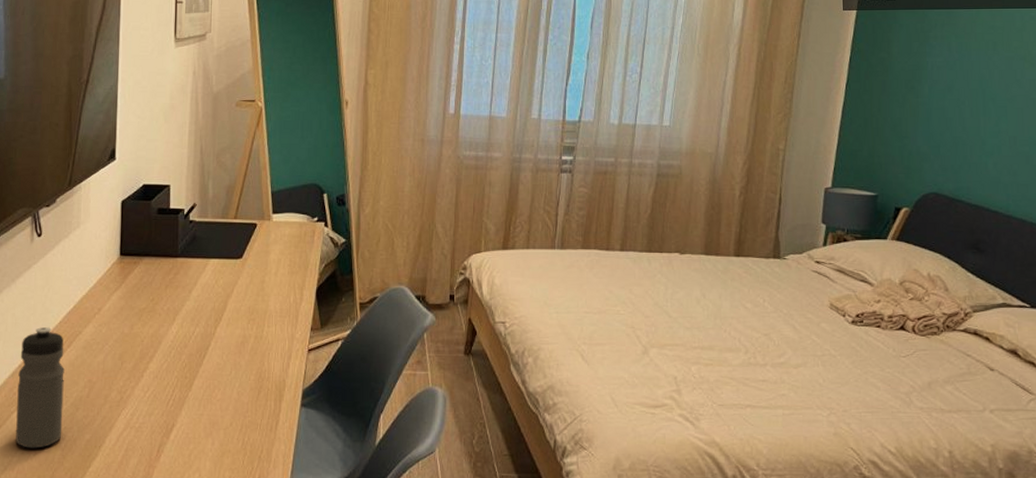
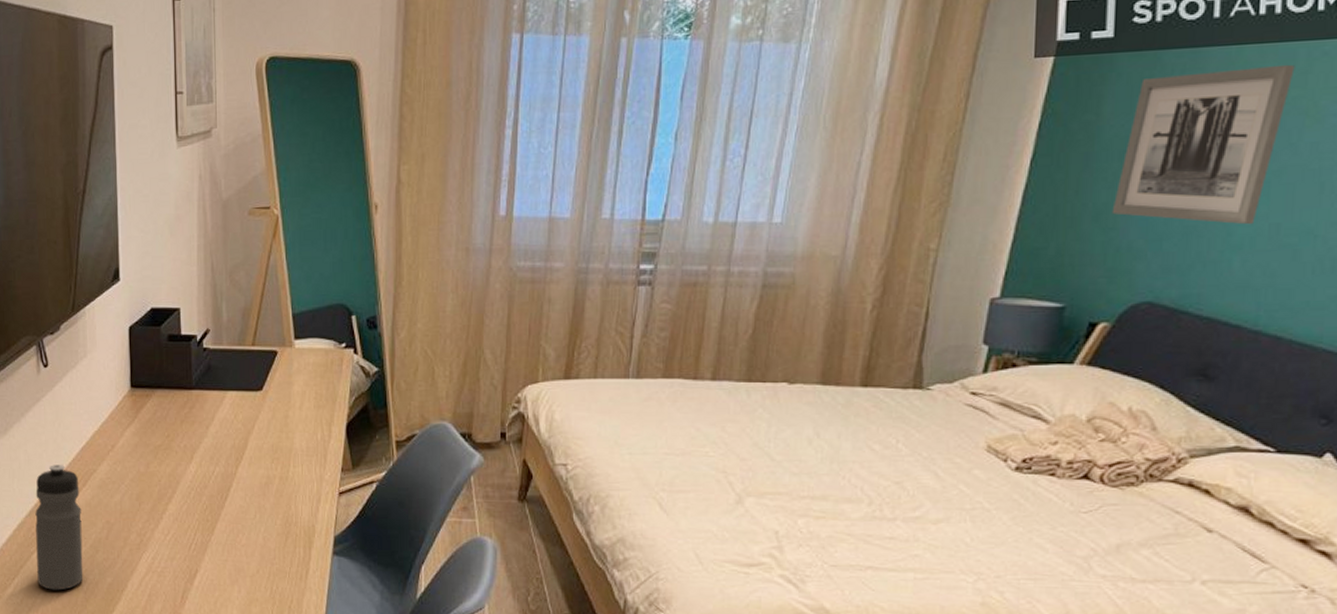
wall art: none [904,24,1014,137] -> present [1111,64,1295,225]

